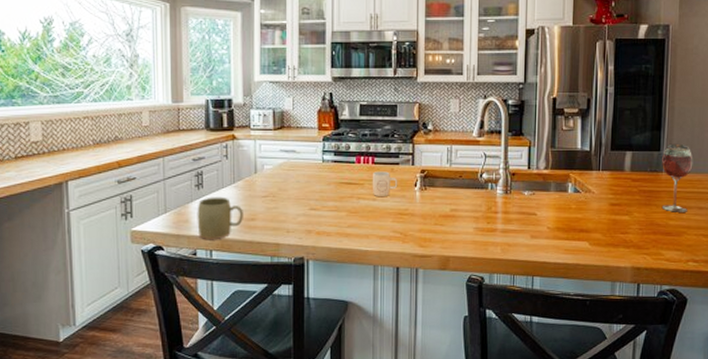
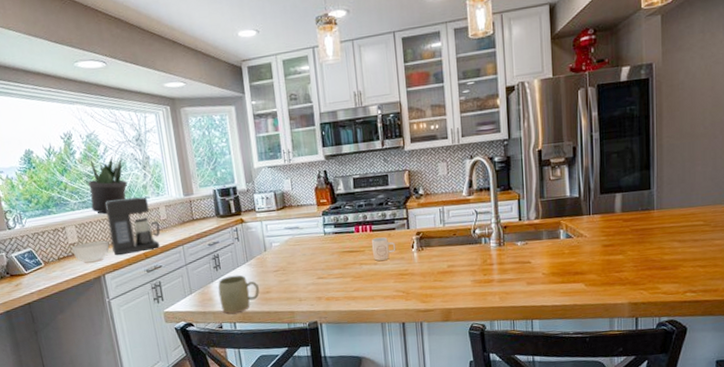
bowl: none [33,142,78,167] -> present [71,240,110,264]
planter: none [63,45,109,112] -> present [87,155,127,214]
coffee maker: none [80,98,140,160] -> present [104,197,160,255]
wineglass: present [661,143,693,212] -> none [653,180,685,247]

